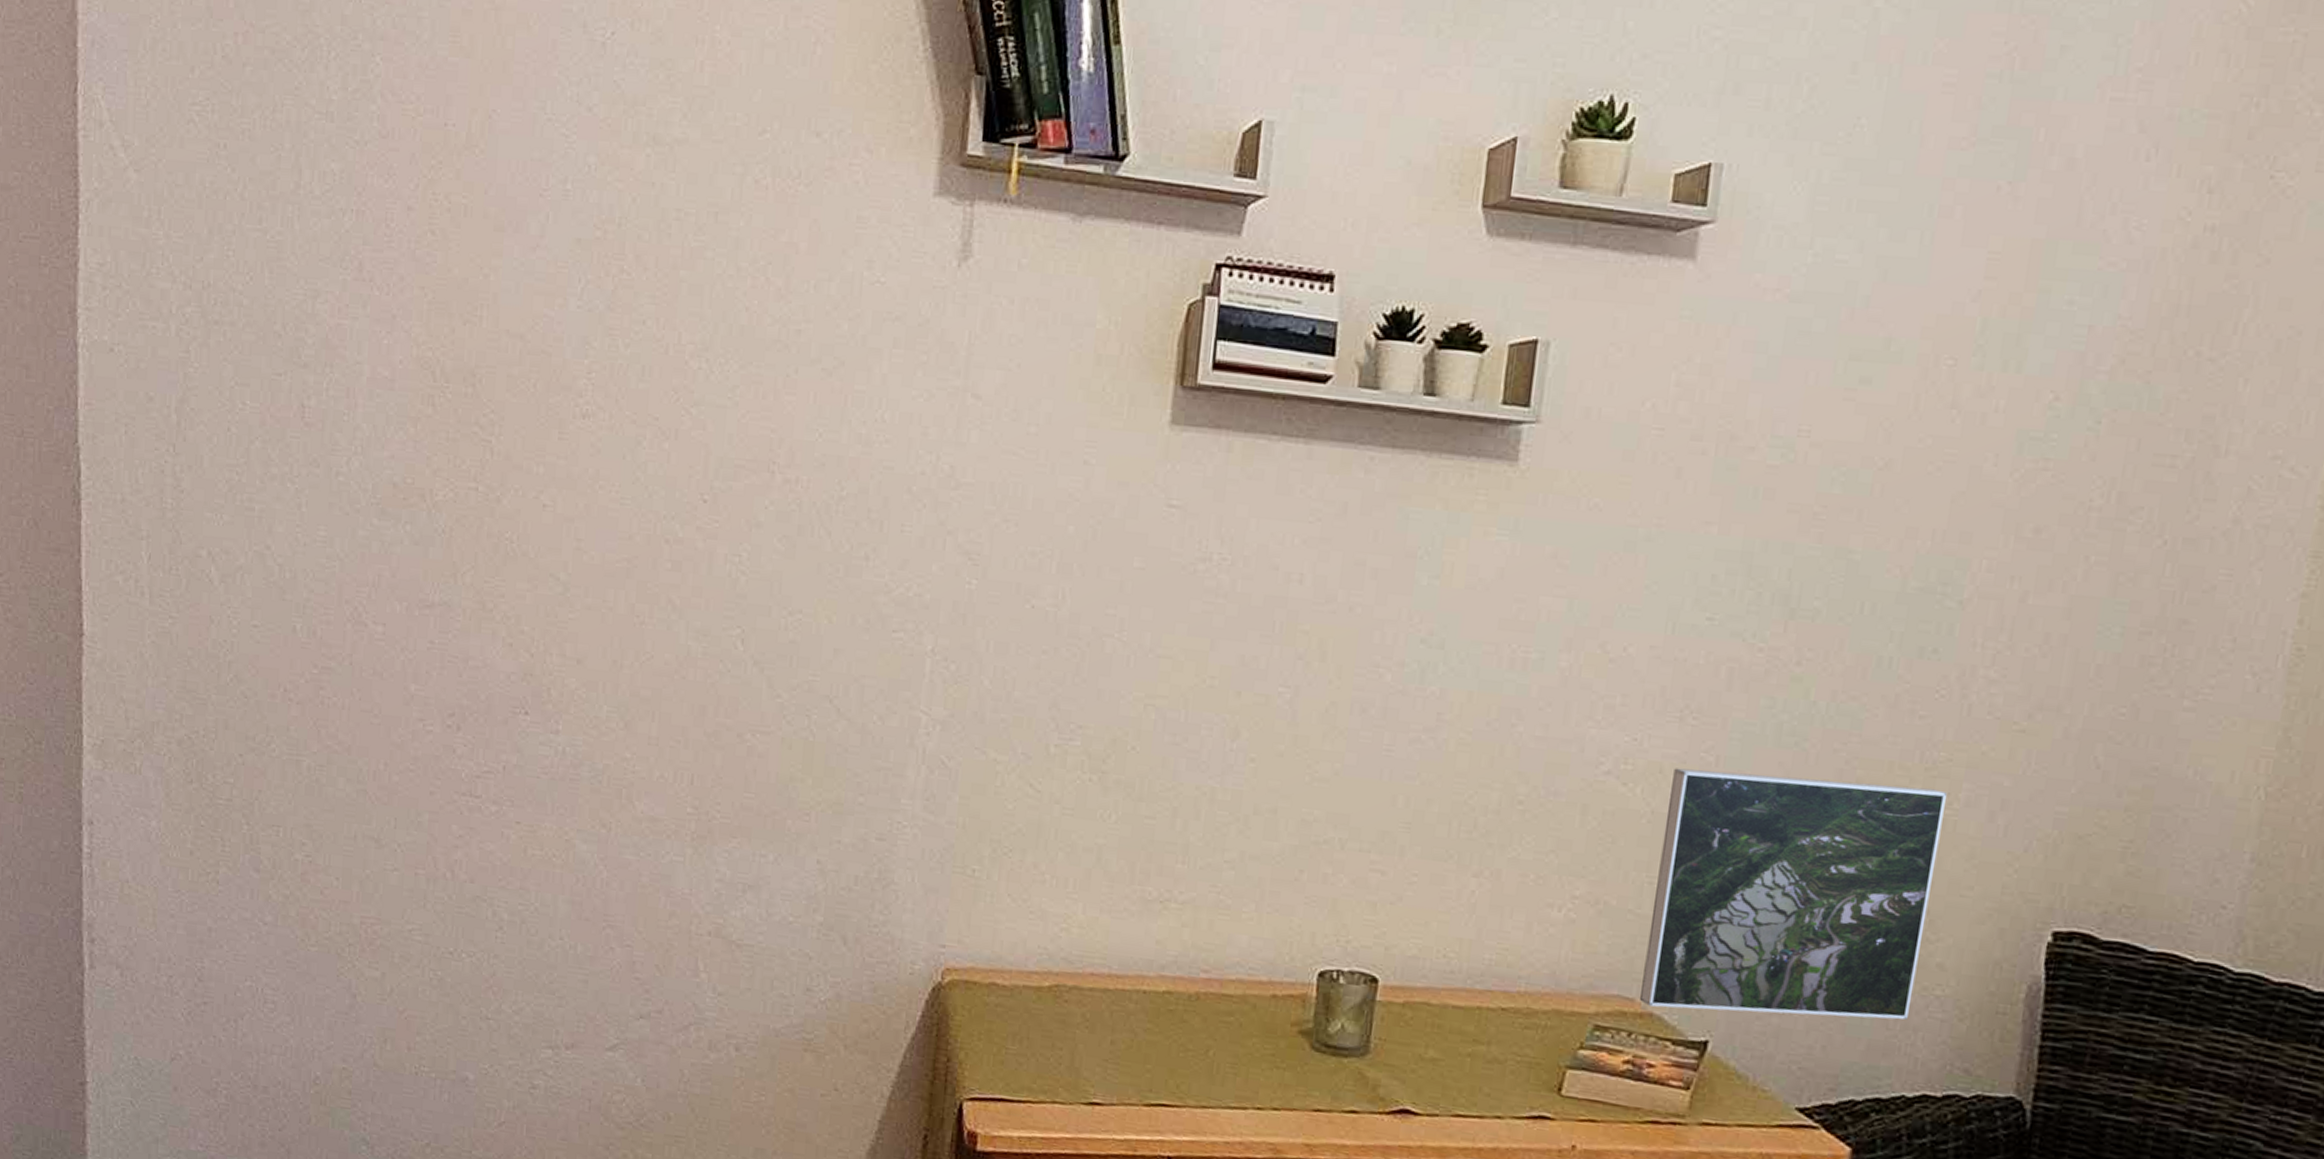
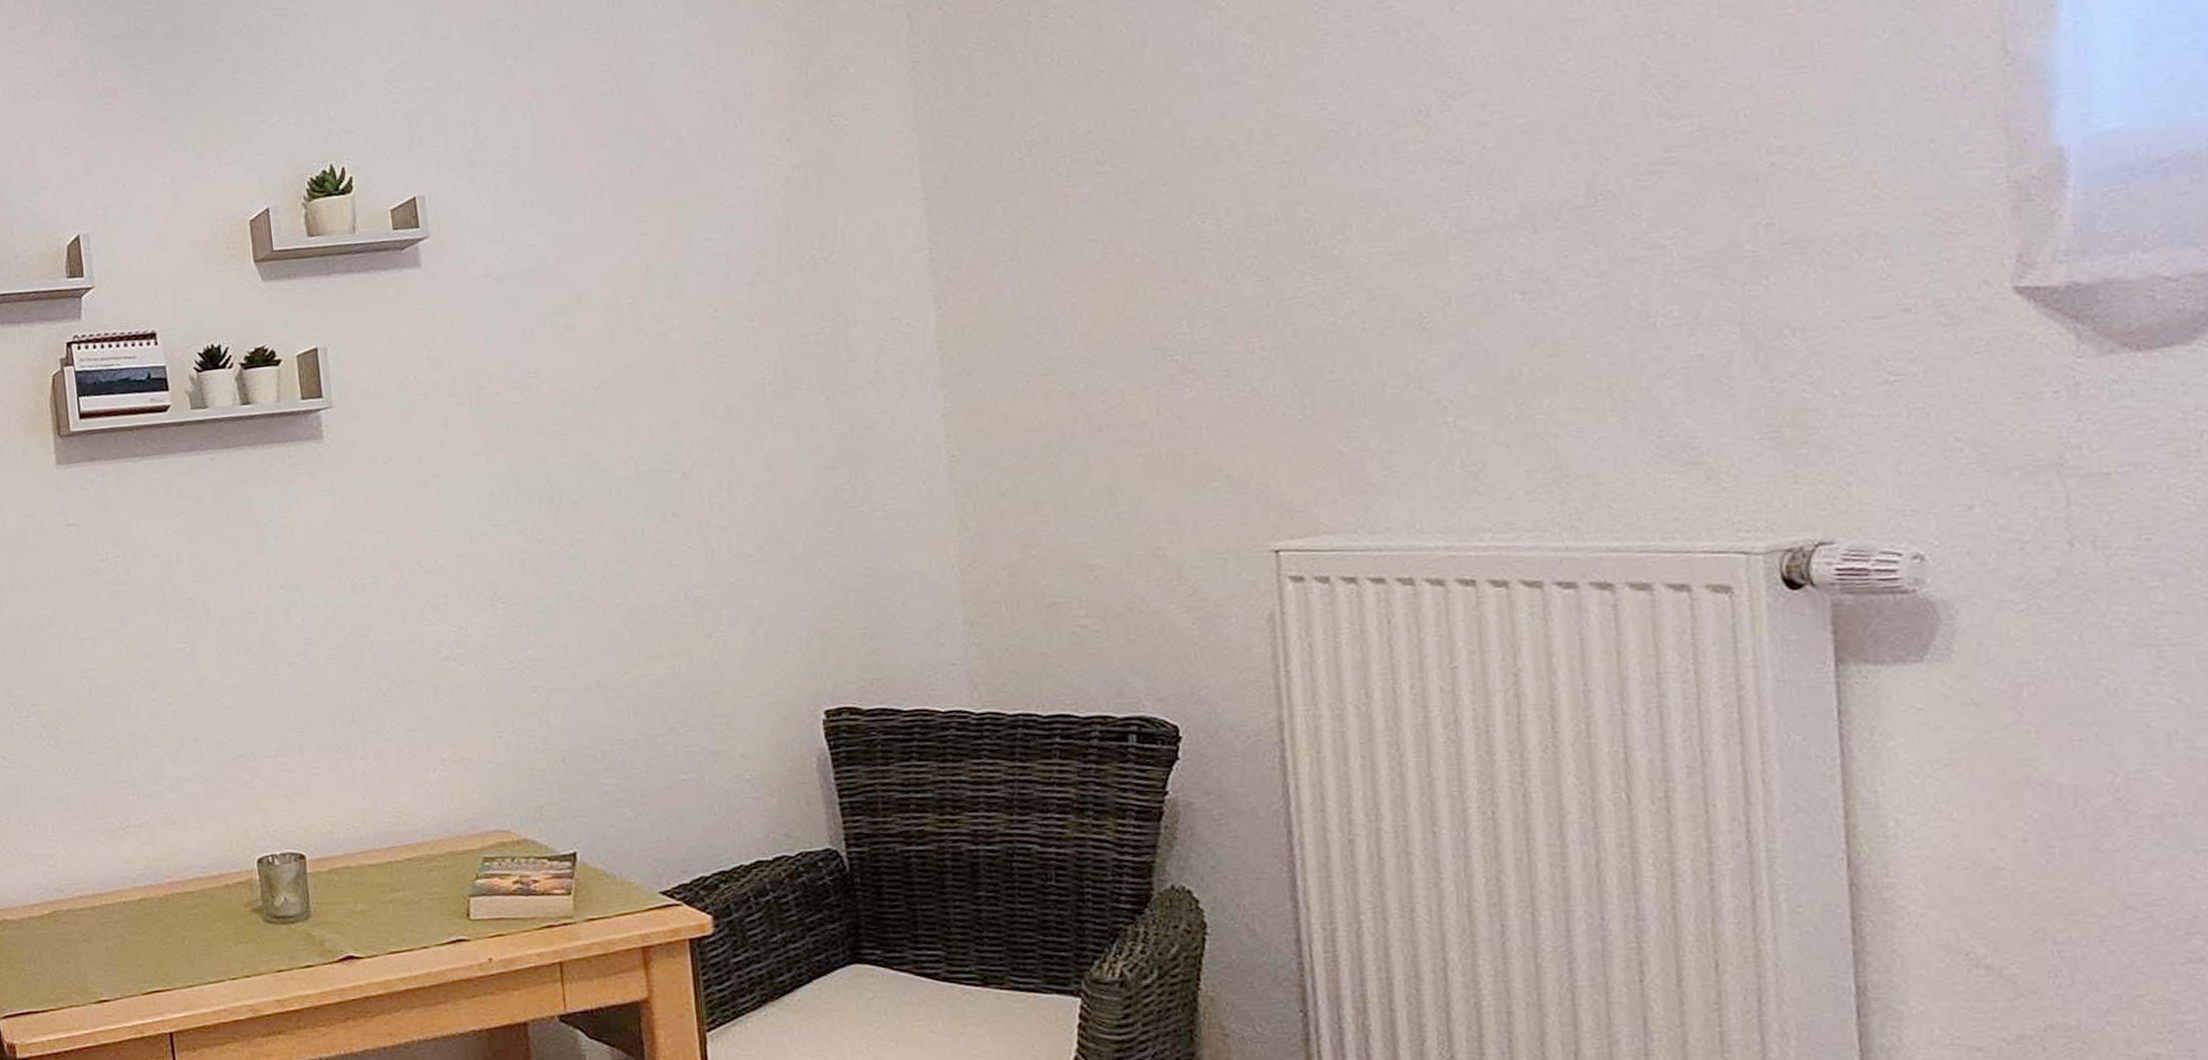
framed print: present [1640,768,1948,1020] -> none [497,619,729,834]

